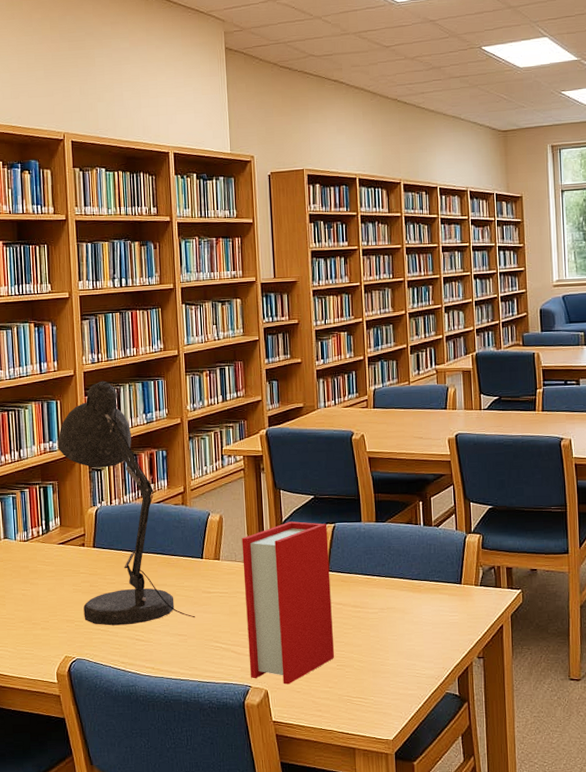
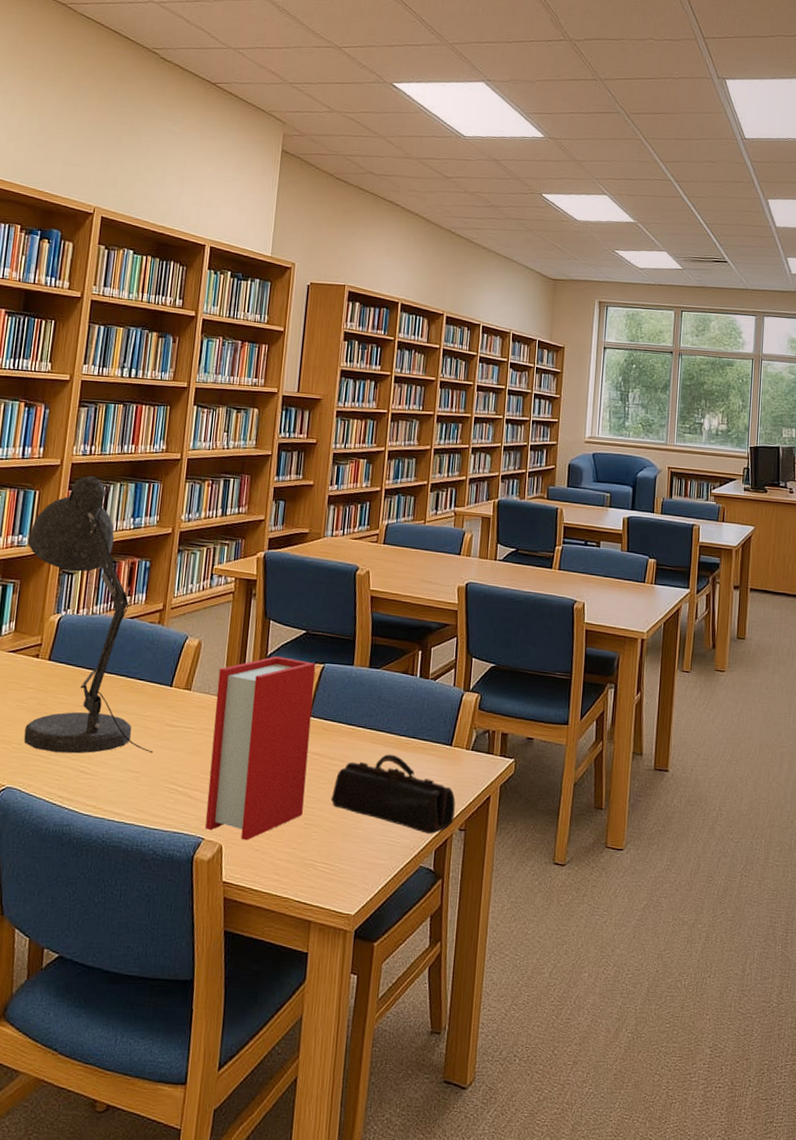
pencil case: none [357,597,472,664] -> present [331,754,456,834]

